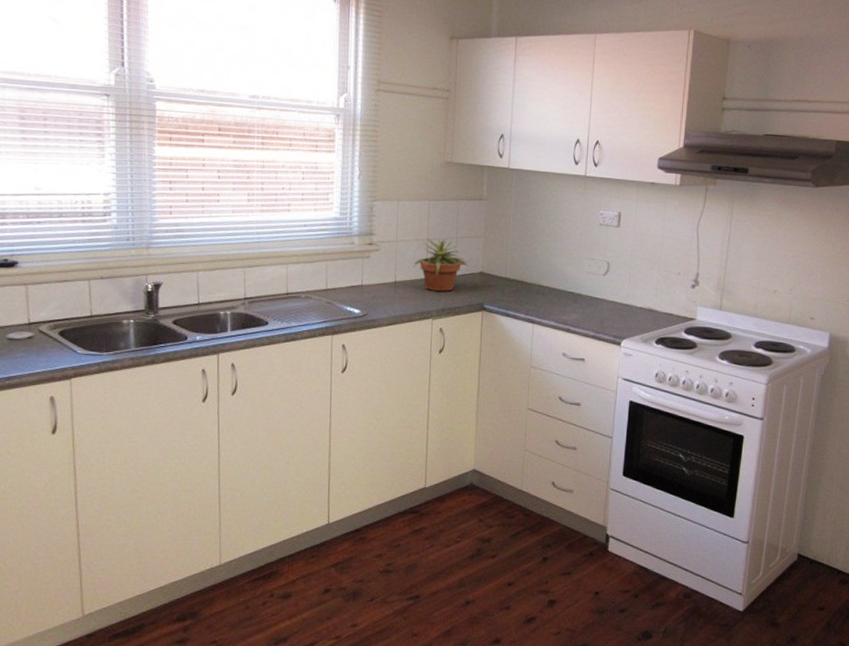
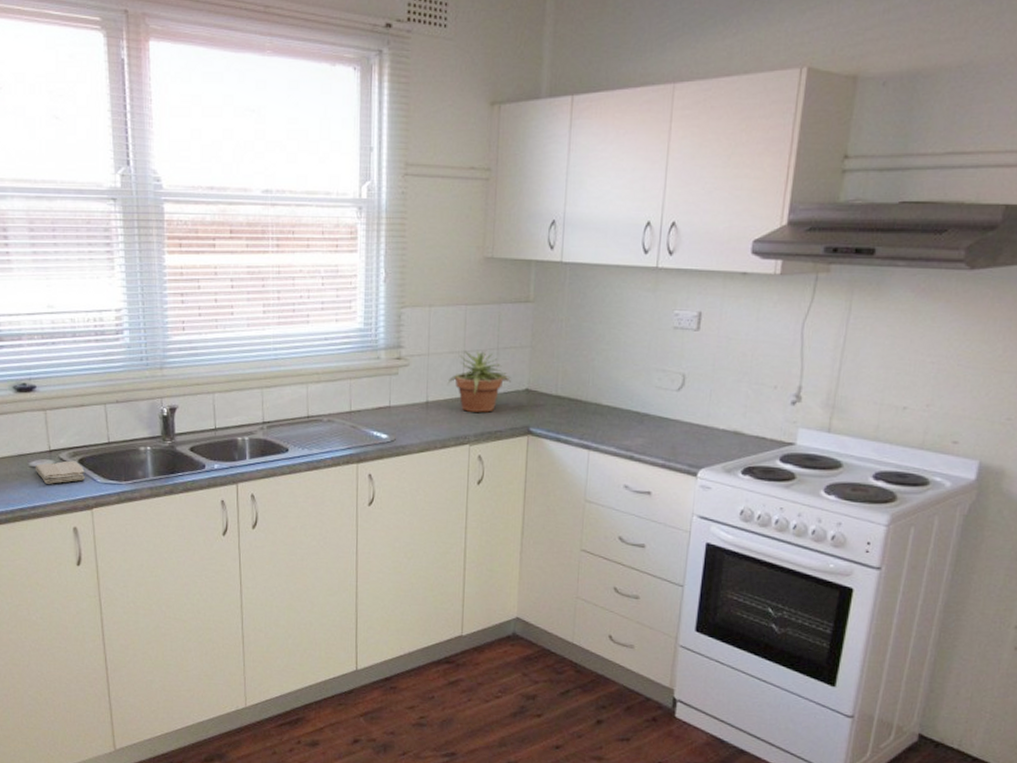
washcloth: none [12,333,65,355] -> present [35,460,85,484]

